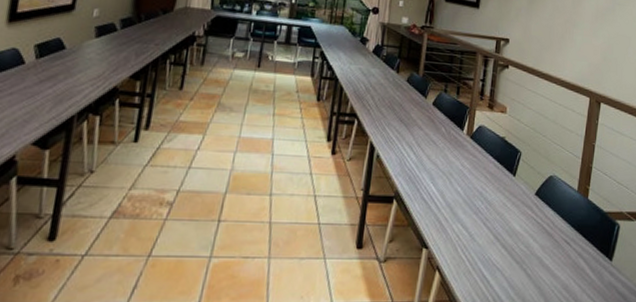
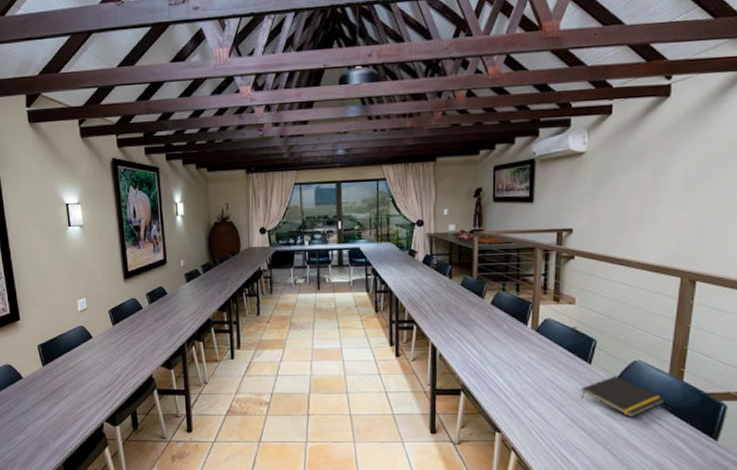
notepad: none [504,190,573,235] -> present [581,376,665,418]

